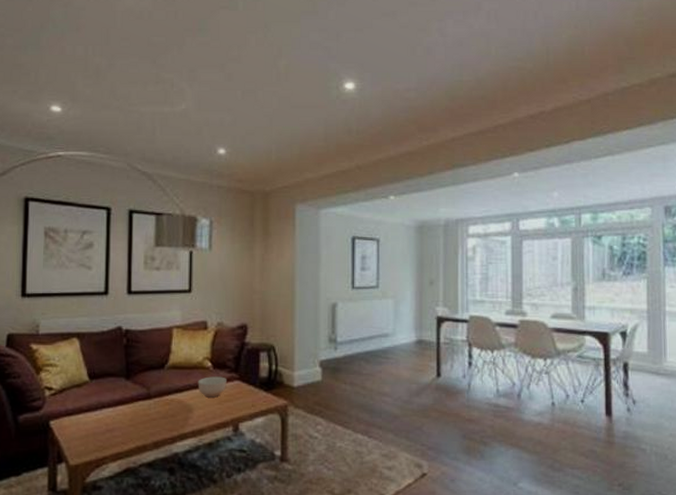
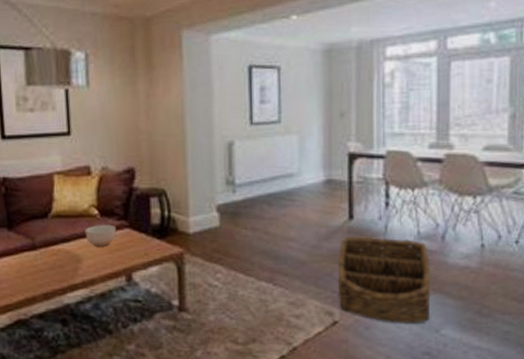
basket: none [426,393,509,476] -> present [337,236,431,323]

